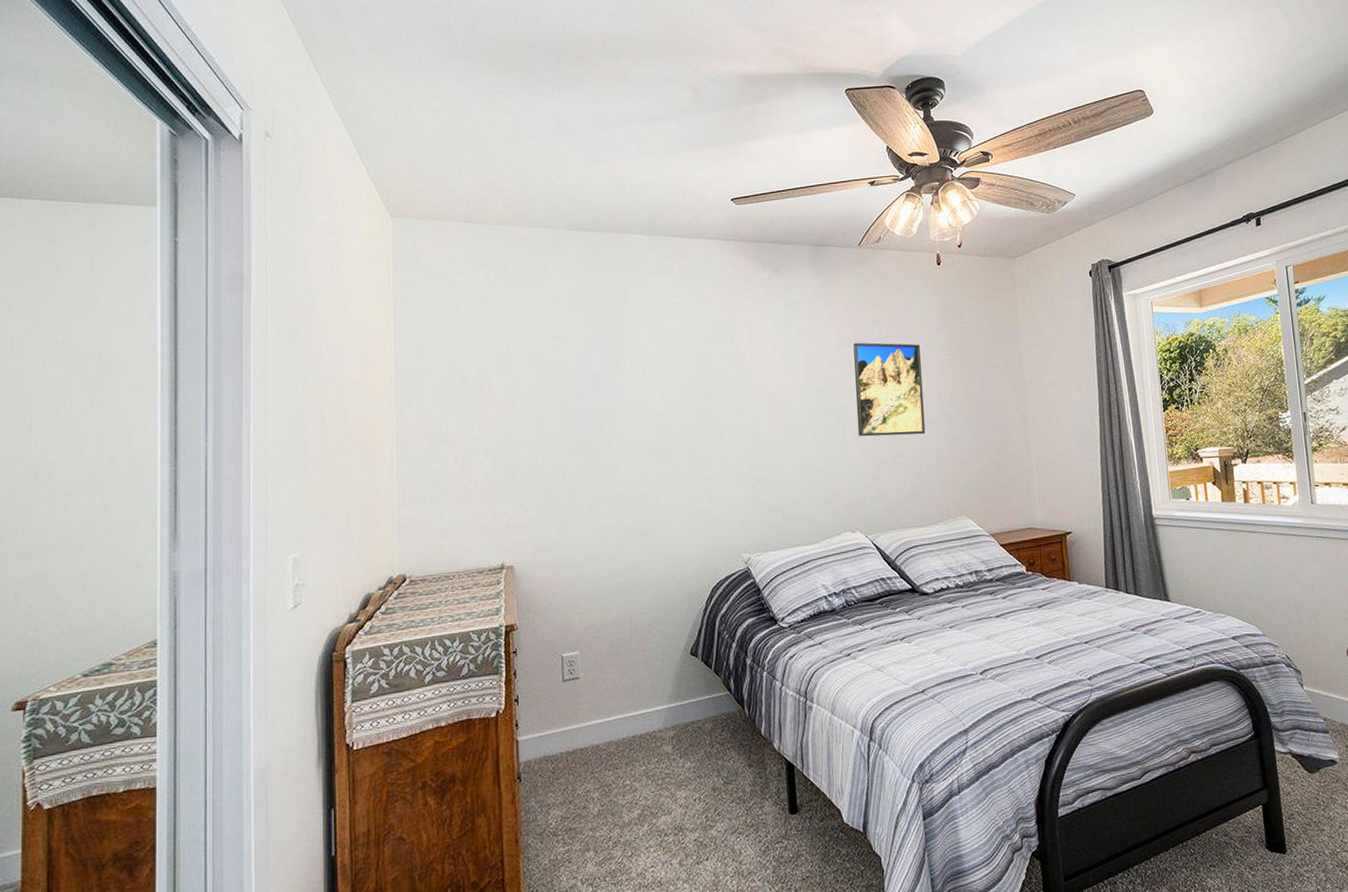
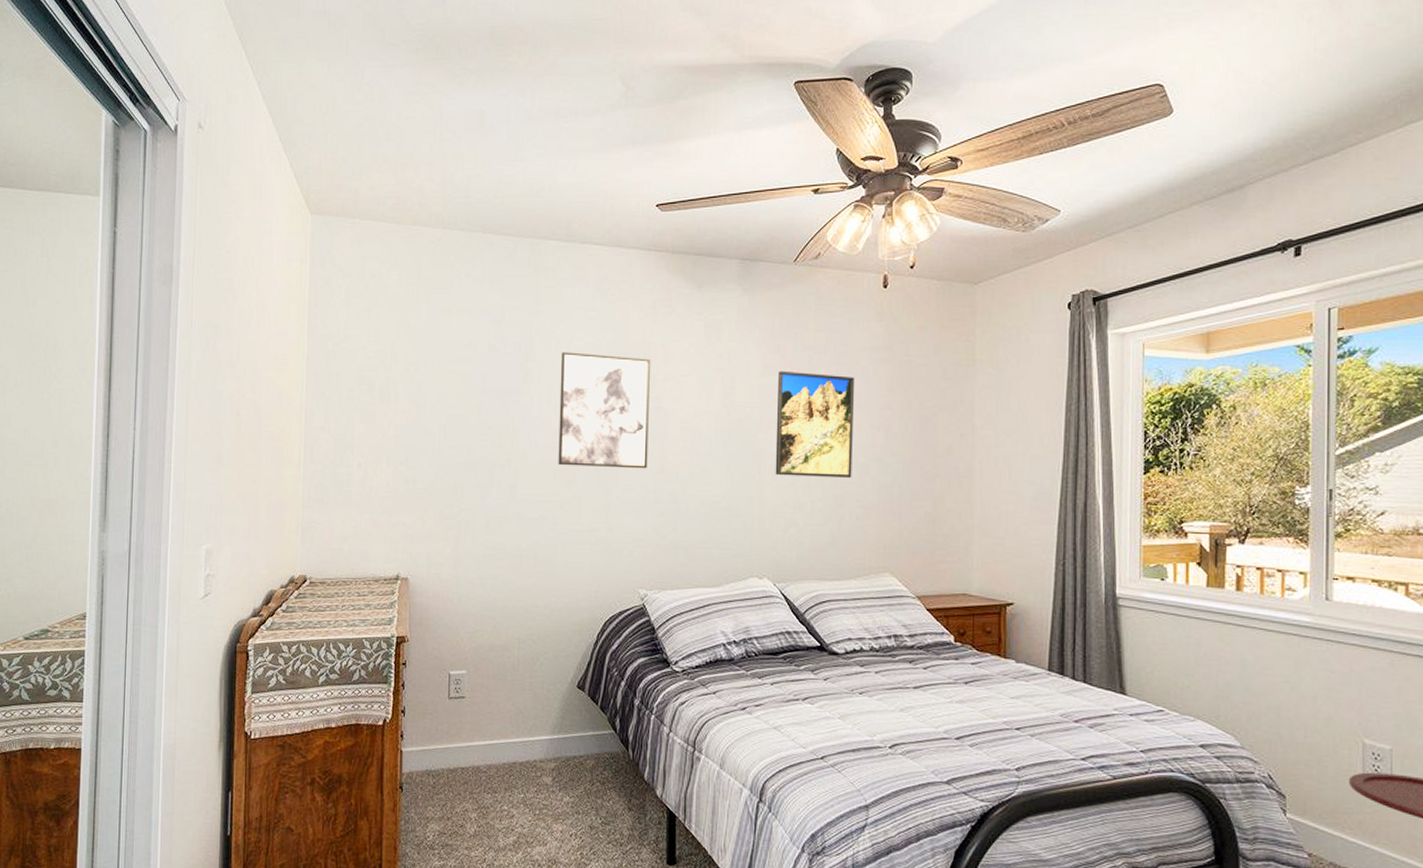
wall art: none [651,336,742,444] -> present [558,352,651,469]

